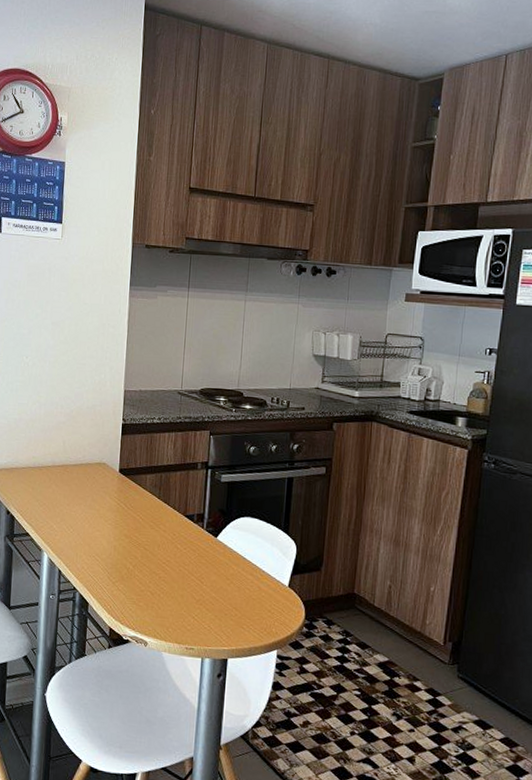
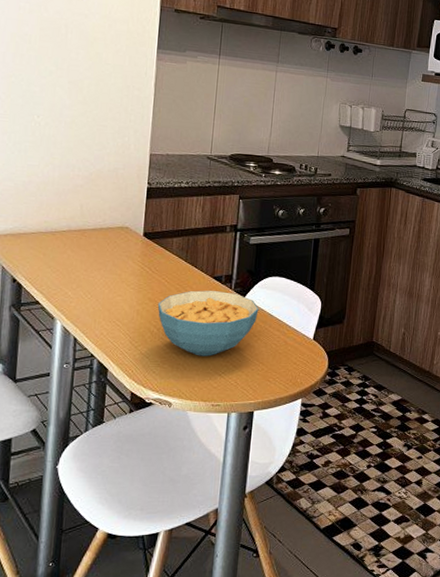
cereal bowl: none [133,528,231,597] -> present [157,290,259,356]

